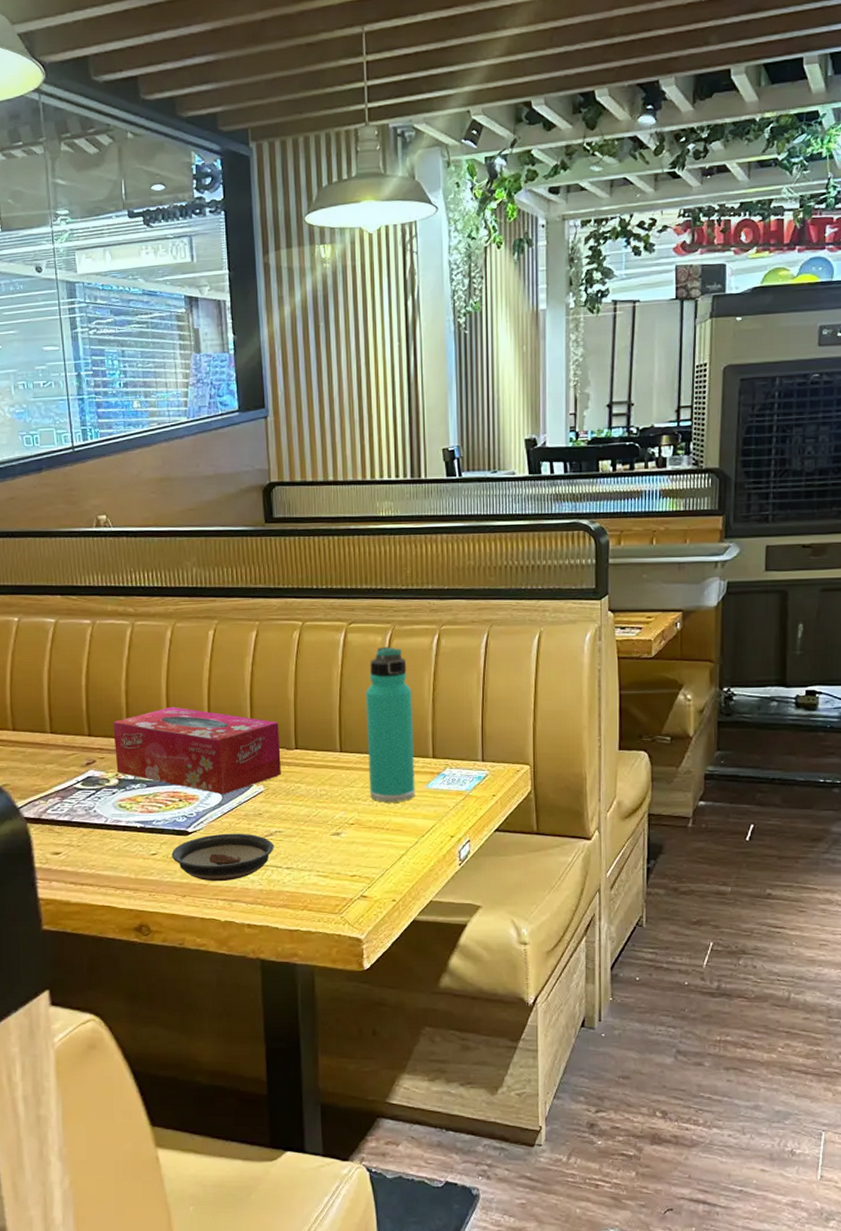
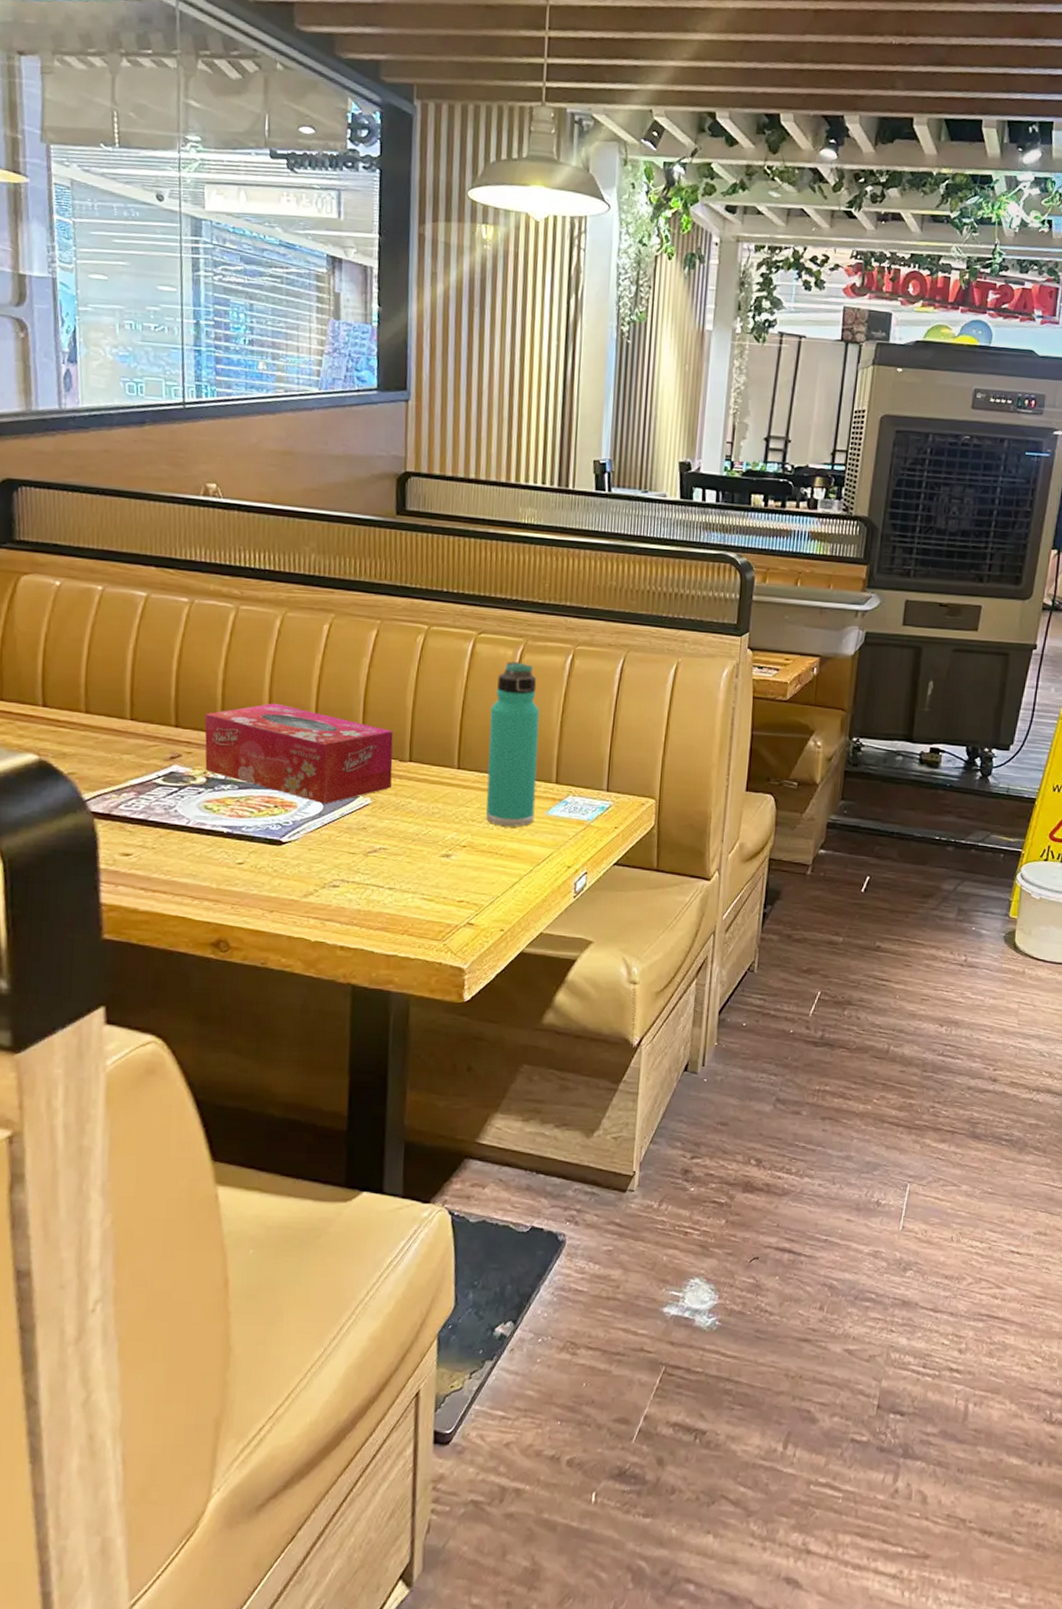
saucer: present [171,833,274,882] -> none [260,846,377,899]

